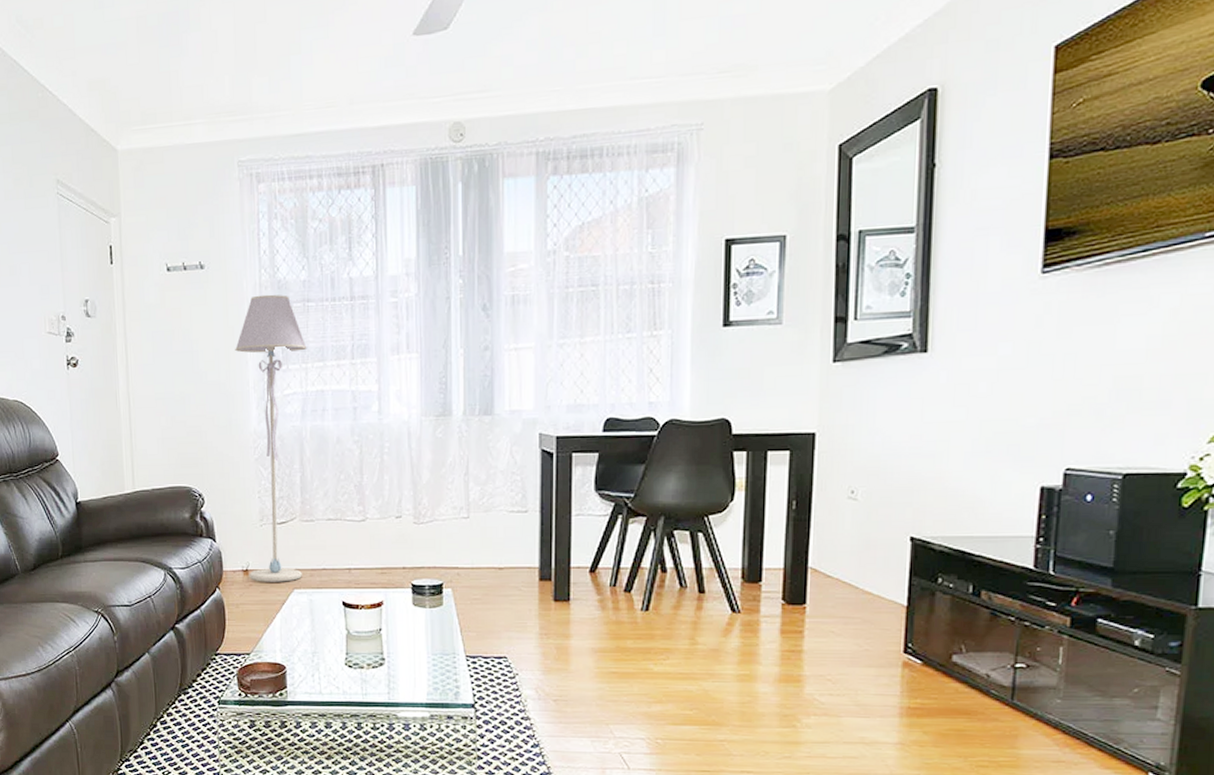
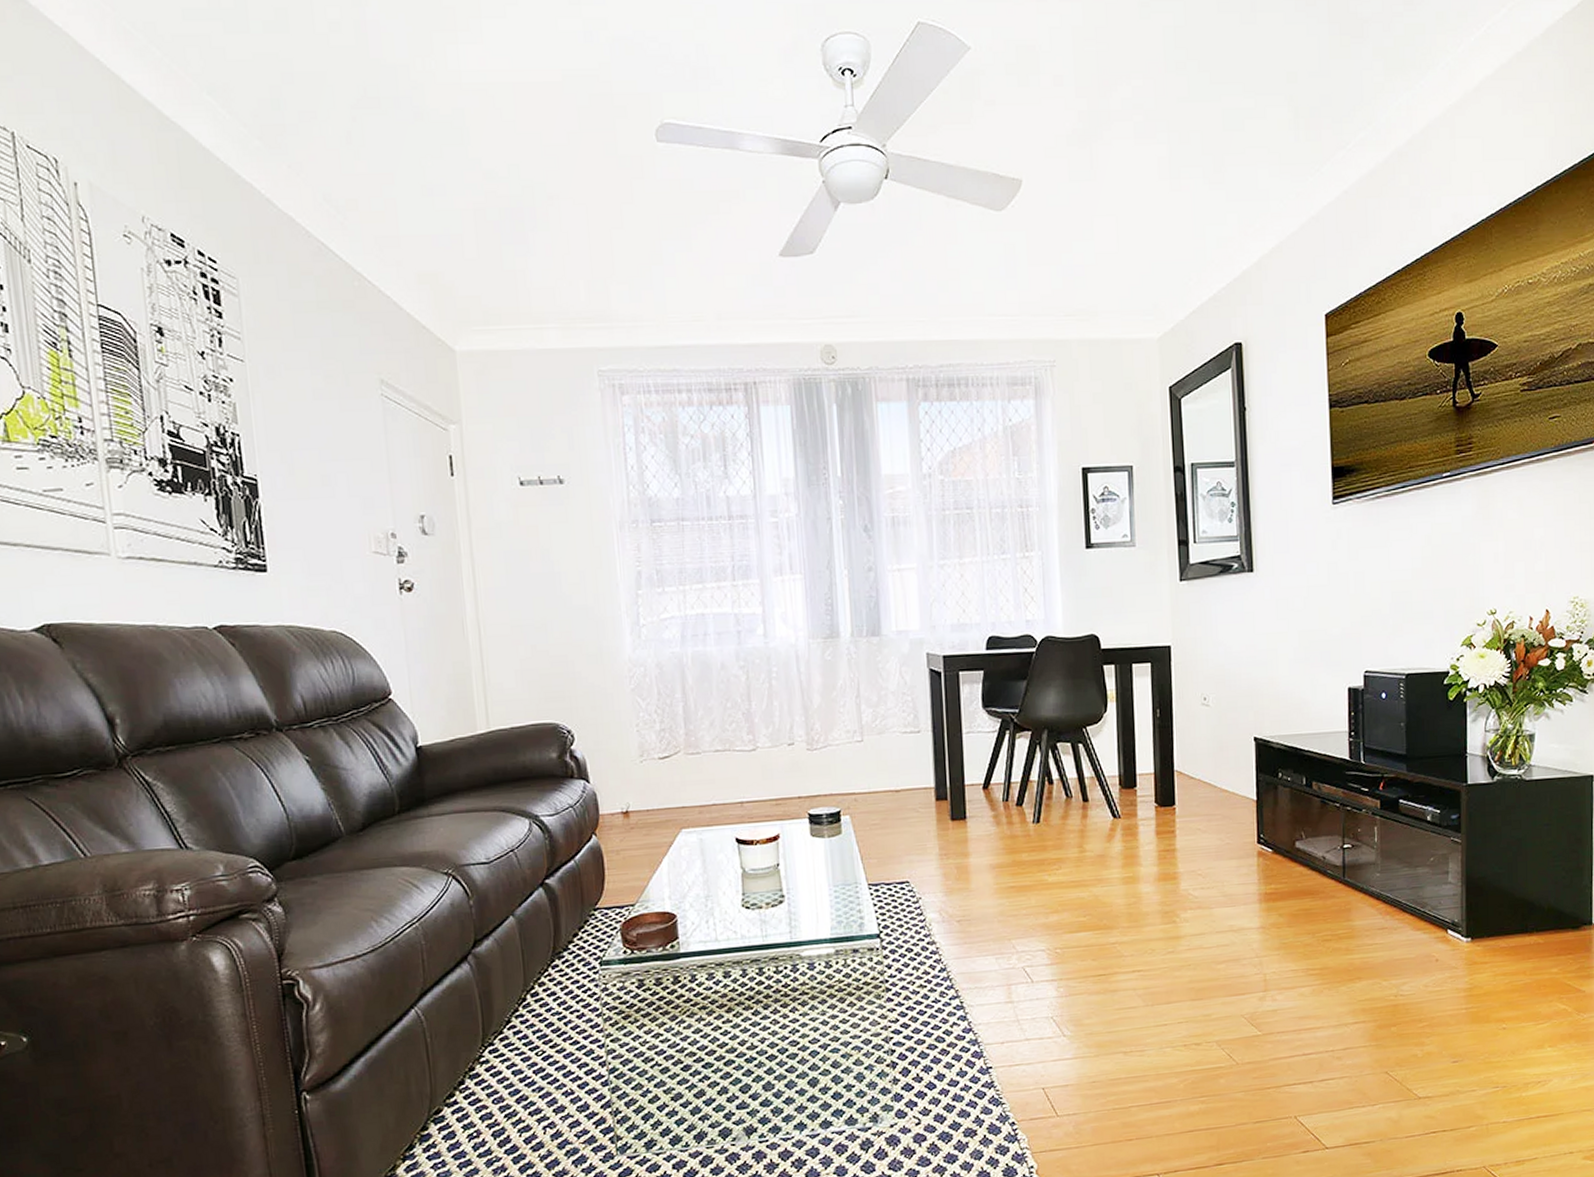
floor lamp: present [235,294,307,582] -> none [603,512,690,824]

